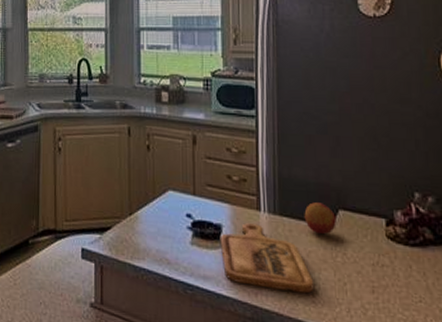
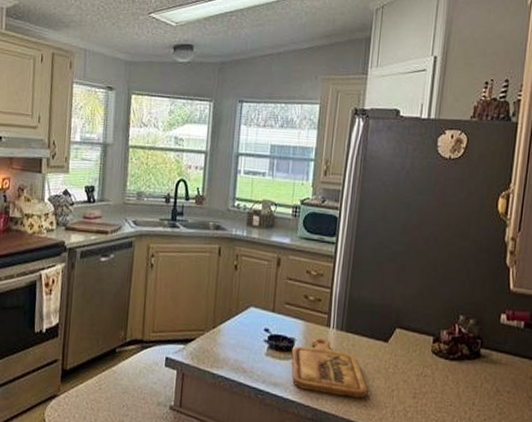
fruit: present [304,202,336,235] -> none [366,321,393,349]

